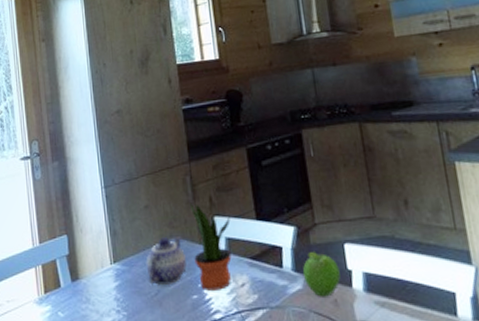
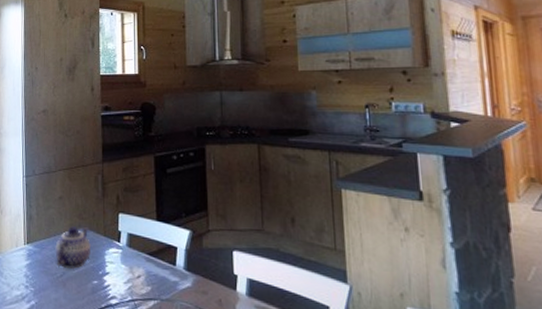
potted plant: present [190,204,232,291] -> none [98,200,134,279]
fruit: present [302,252,341,297] -> none [193,255,227,297]

